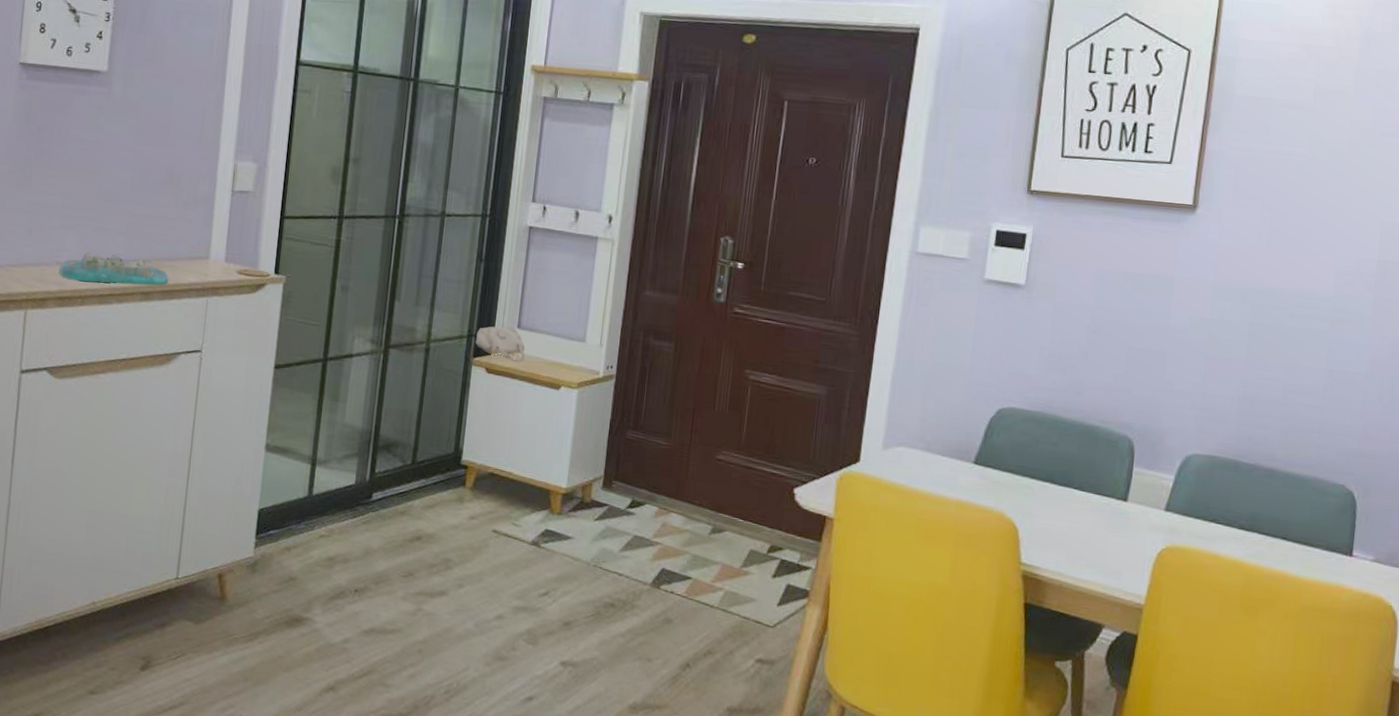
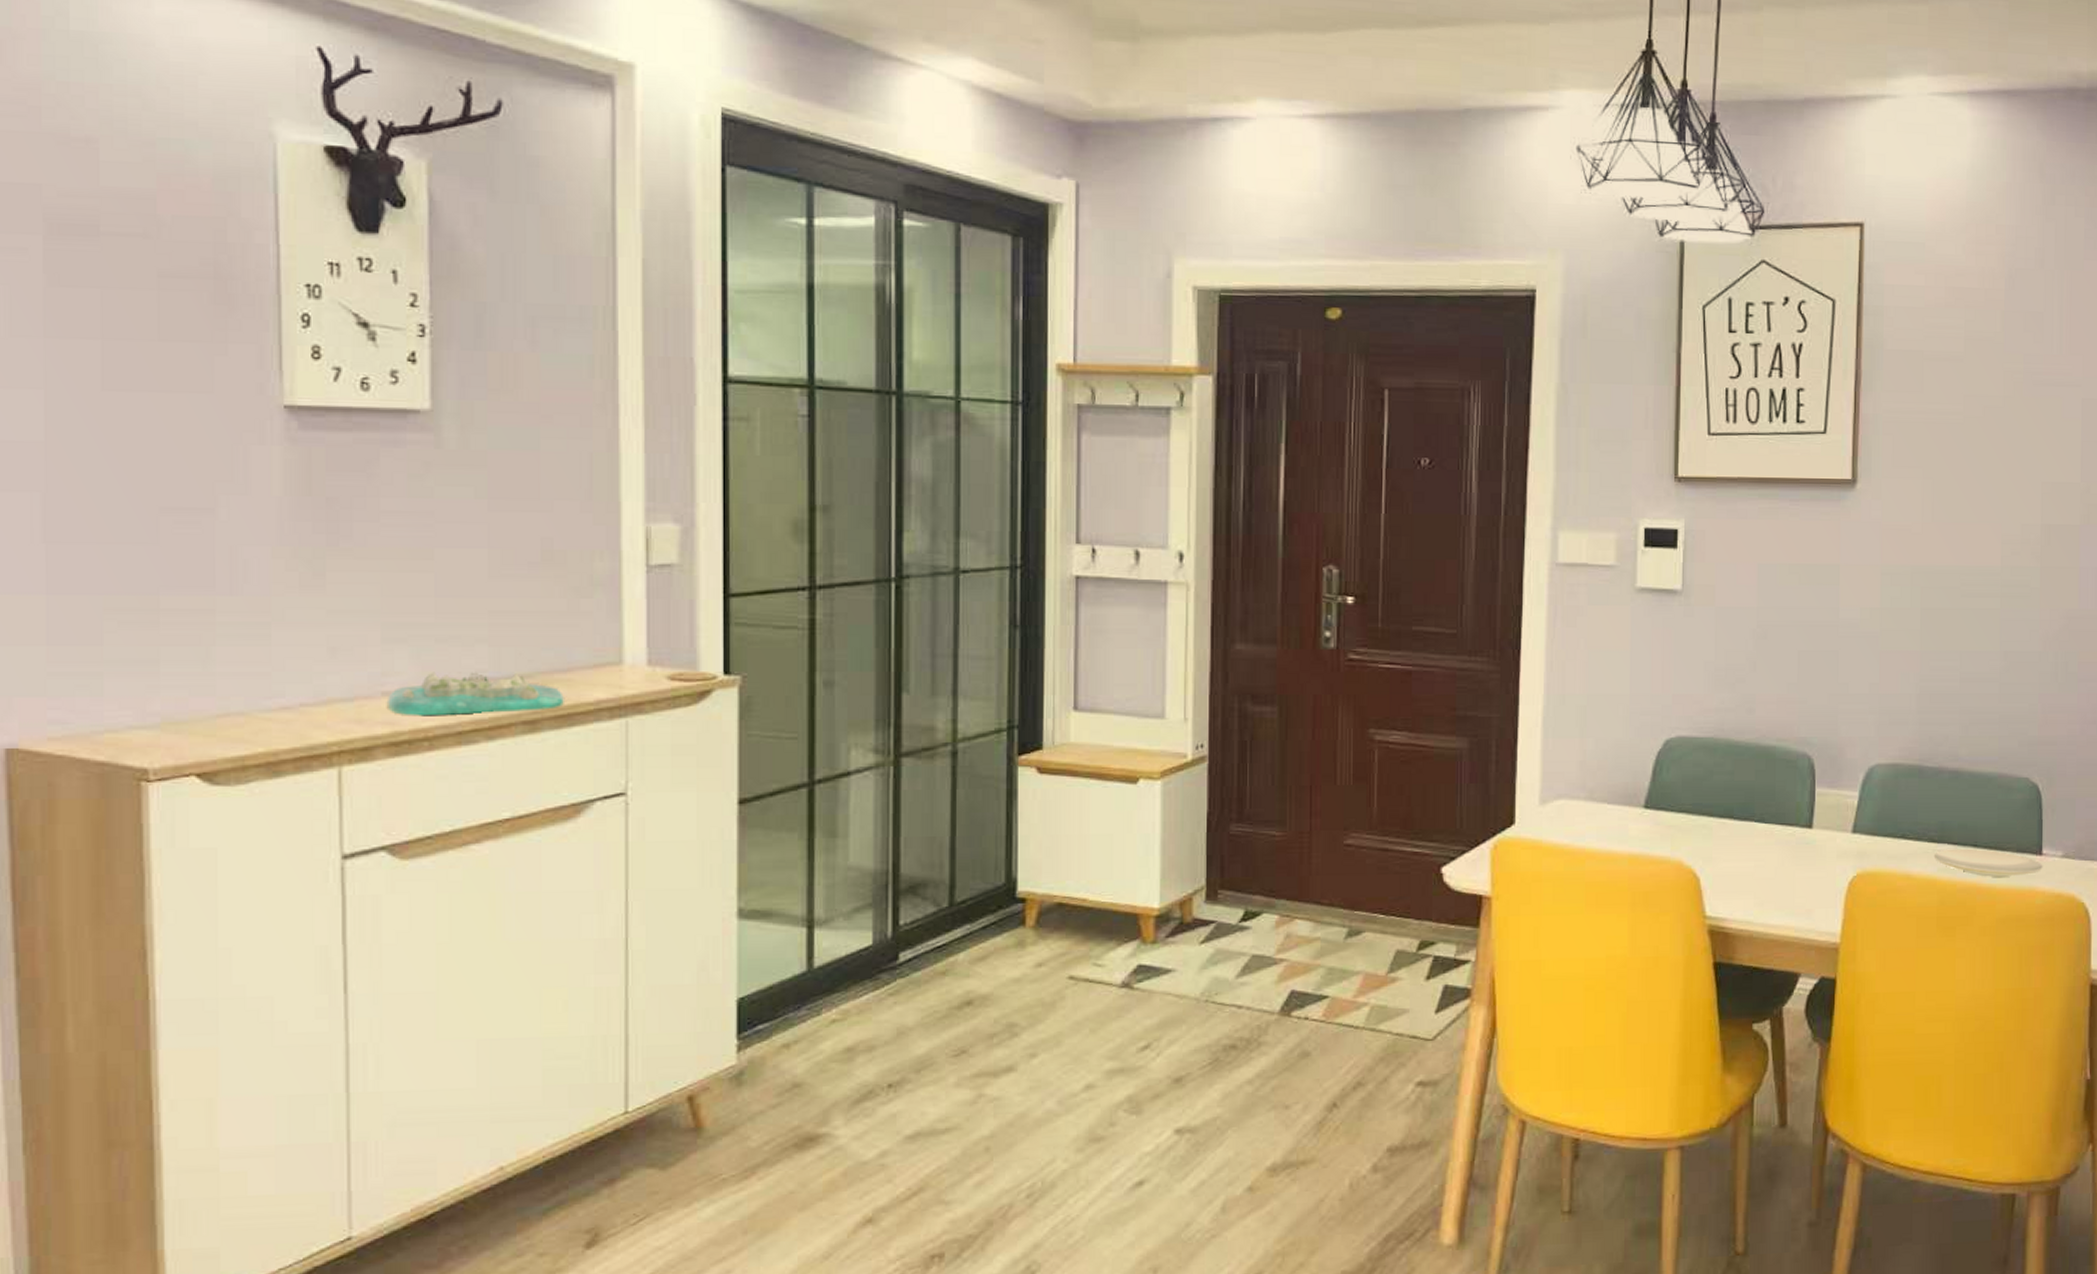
handbag: present [475,326,525,363] -> none [1018,710,1087,756]
plate: none [1242,538,1353,573] -> present [1933,848,2043,877]

